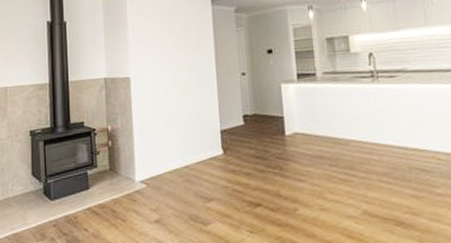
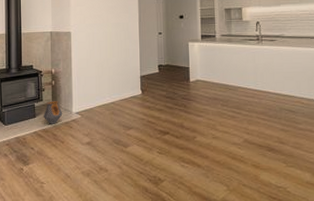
vase: none [99,167,123,197] -> present [44,101,63,124]

